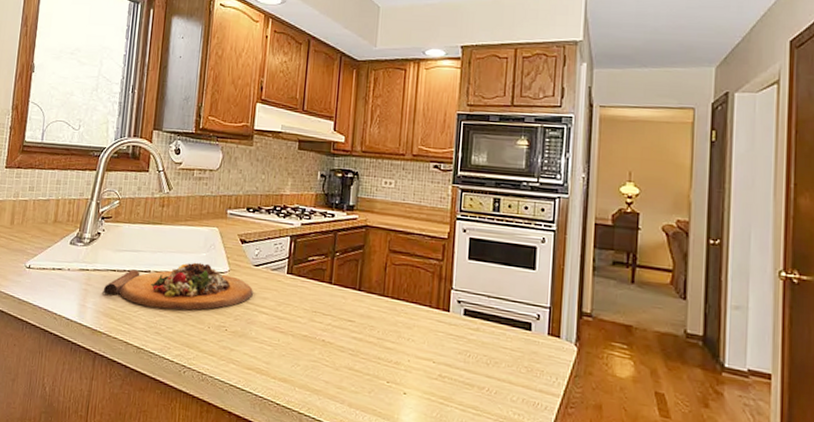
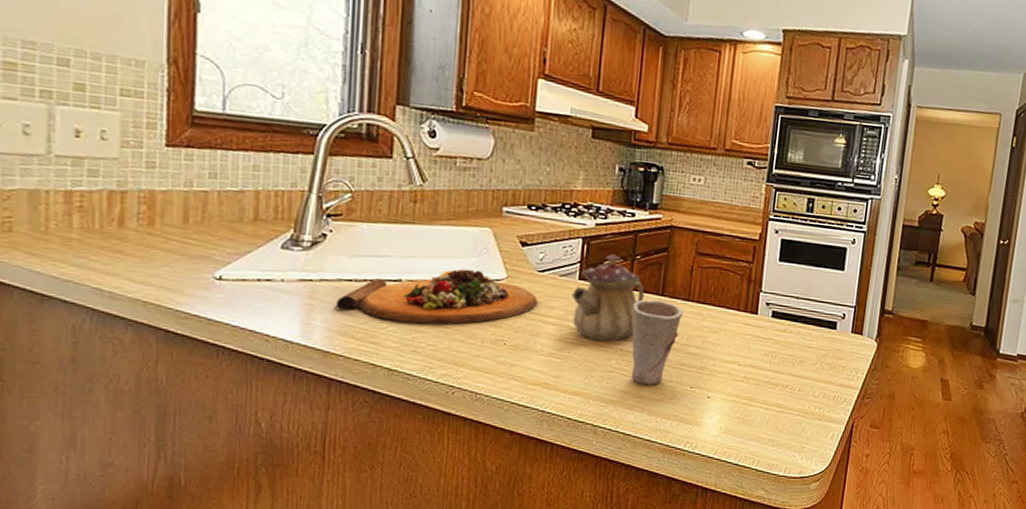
teapot: none [281,251,343,332] -> present [572,254,644,342]
cup: none [332,293,379,377] -> present [631,299,684,385]

